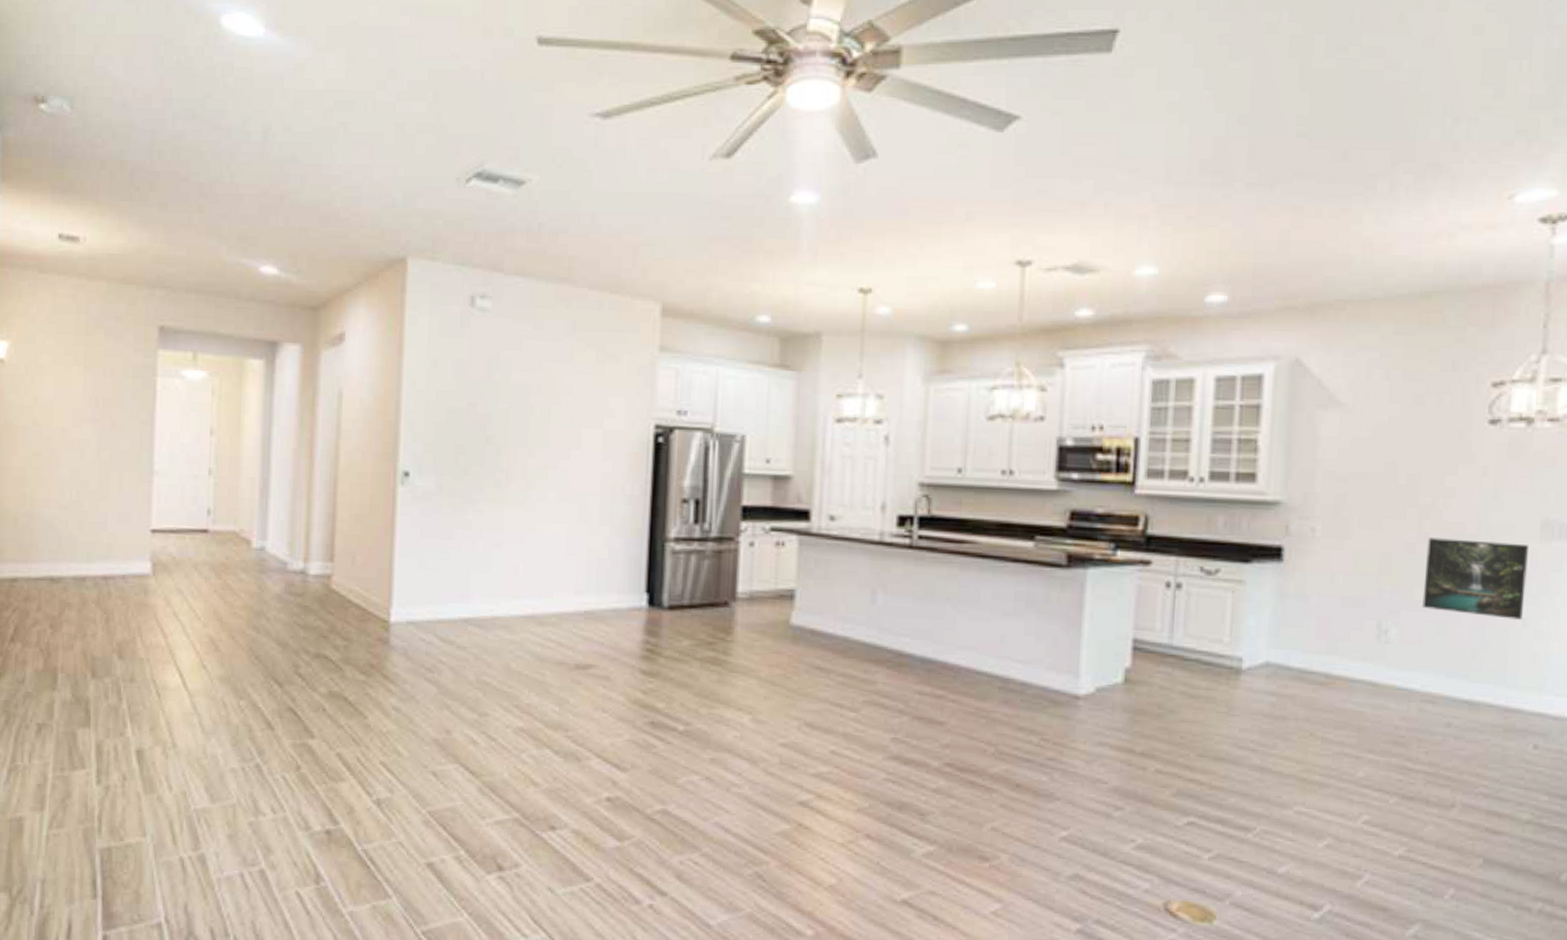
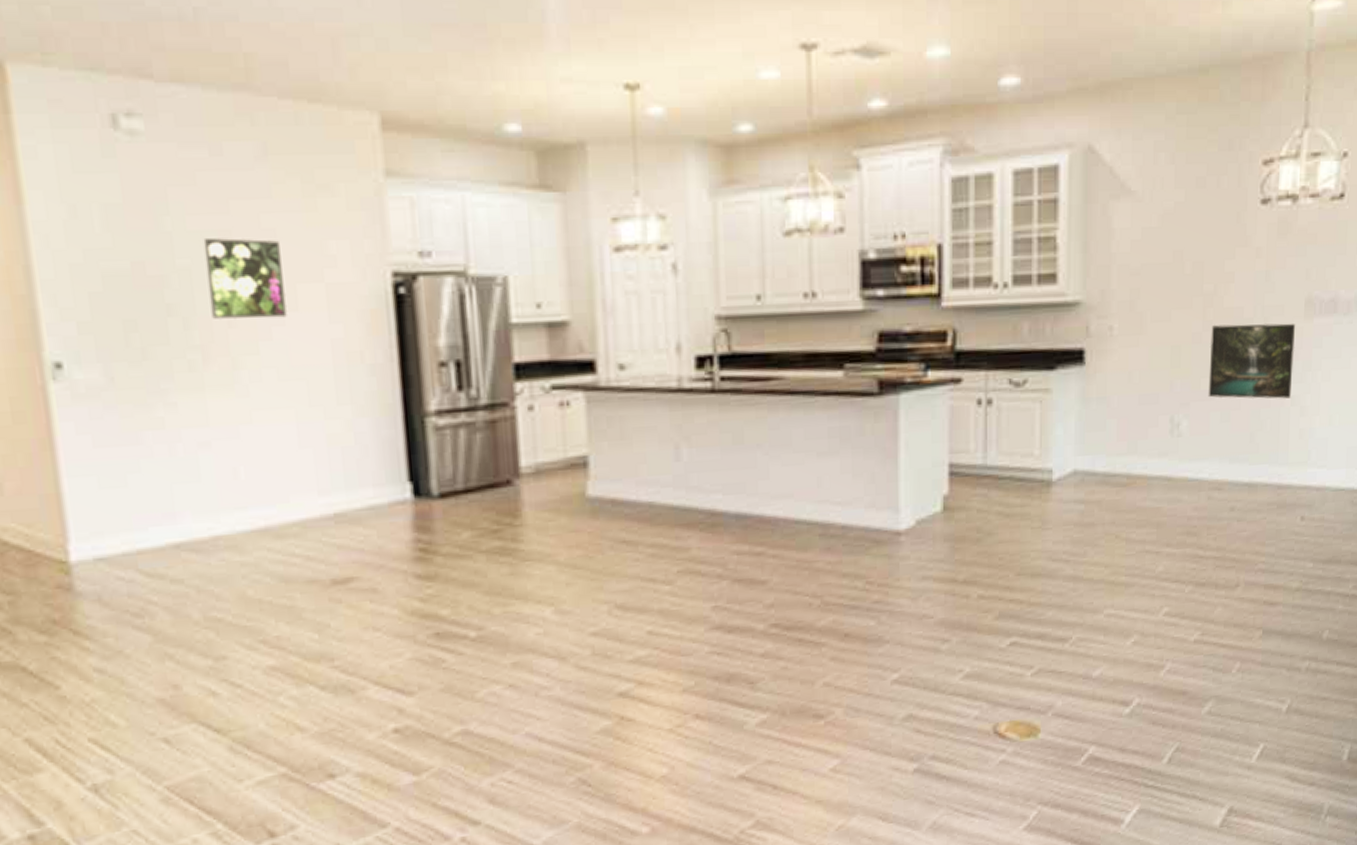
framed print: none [517,389,574,453] -> present [203,238,287,319]

